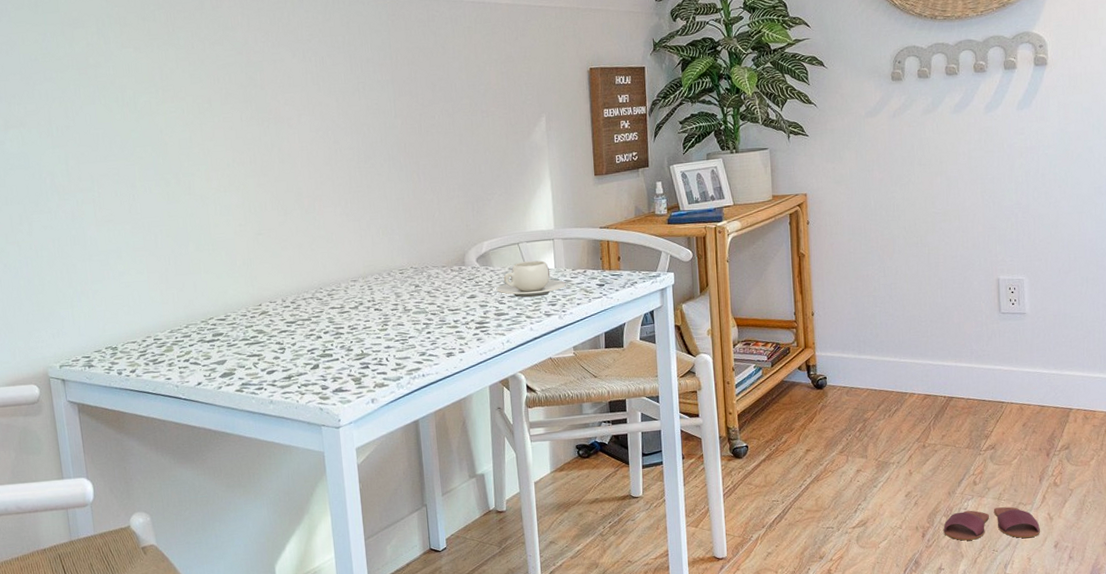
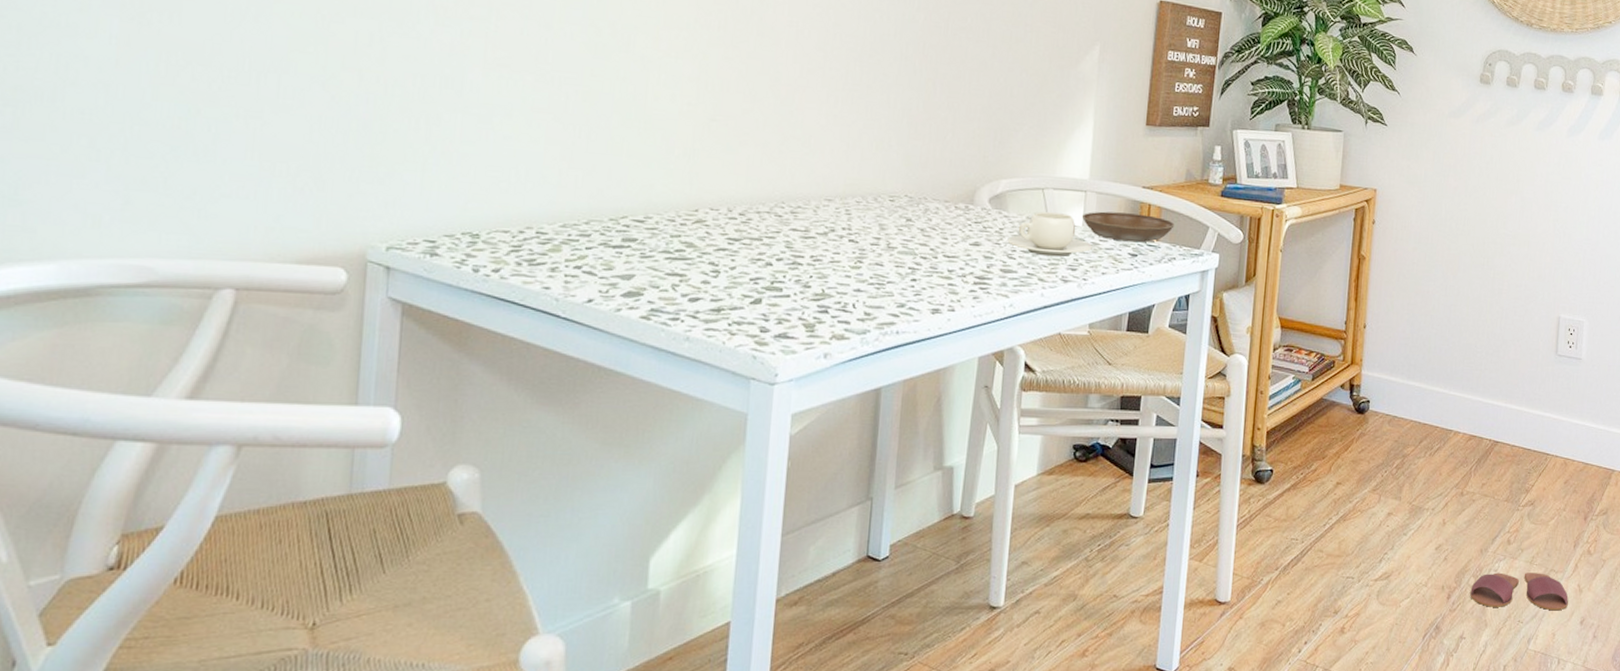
saucer: none [553,250,632,275] -> present [1081,211,1175,243]

